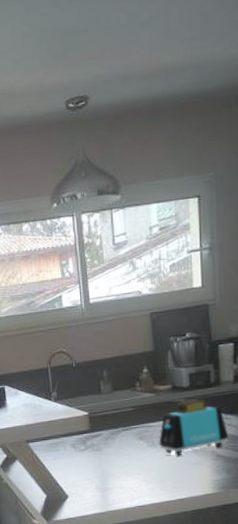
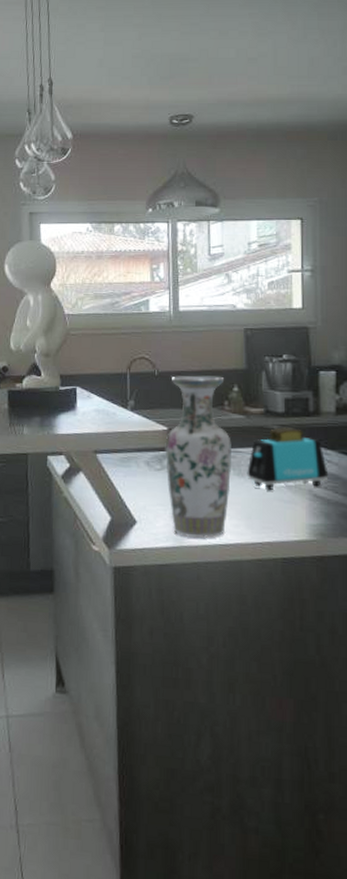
vase: none [87,360,146,504] -> present [165,375,231,538]

